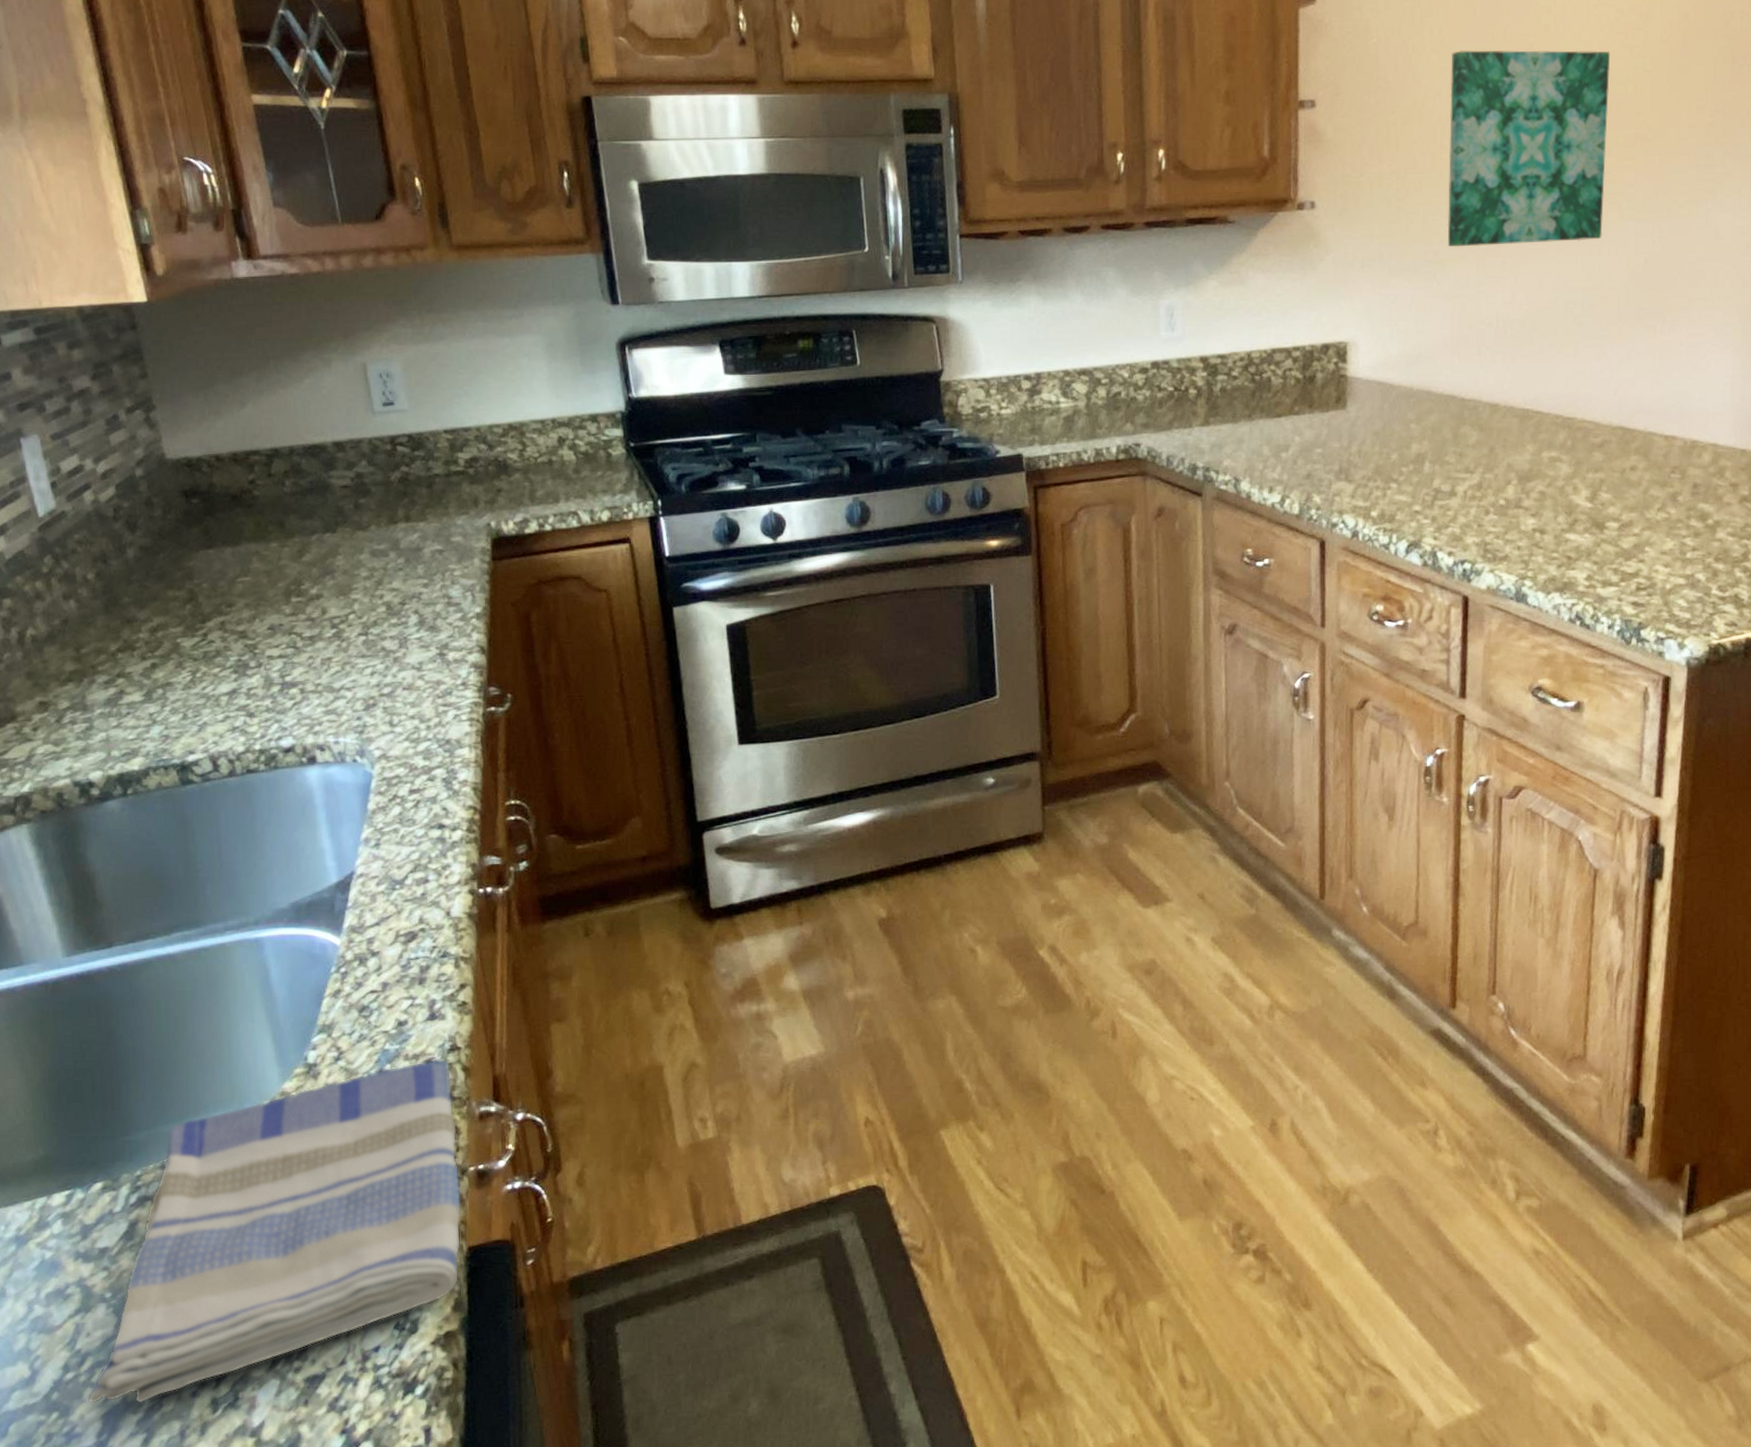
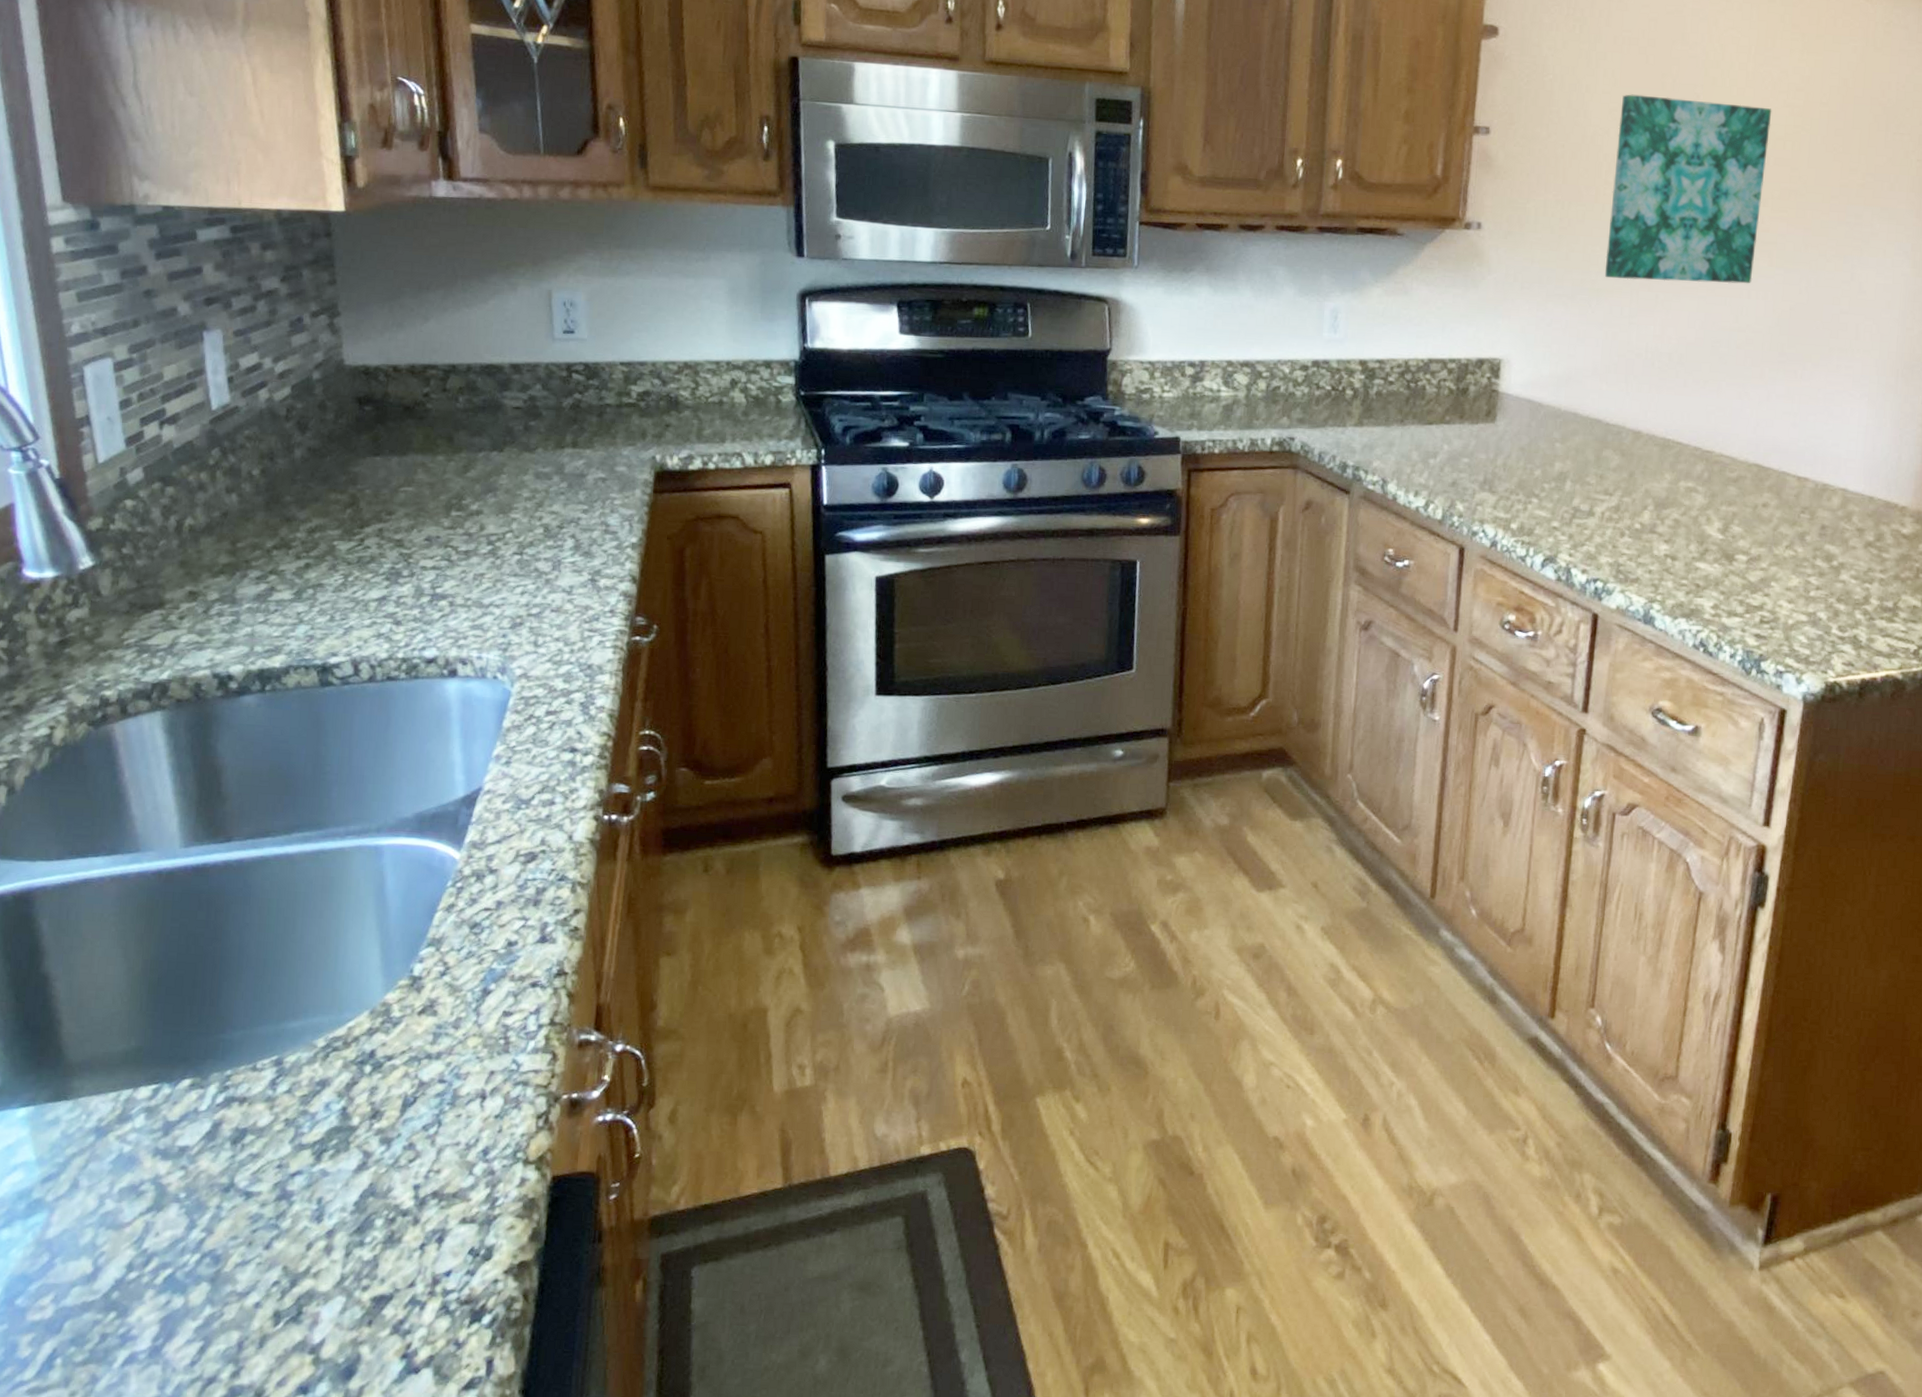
dish towel: present [88,1059,462,1404] -> none [148,983,555,1310]

